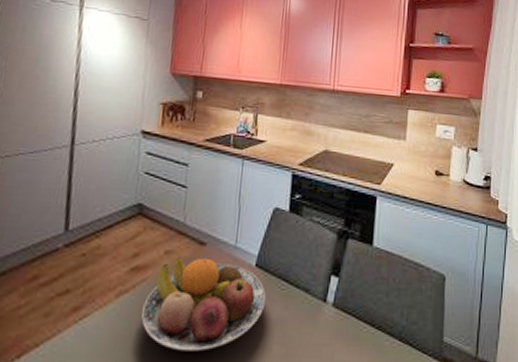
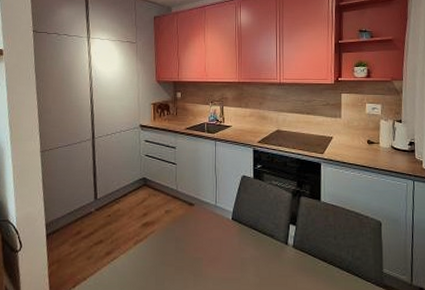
fruit bowl: present [141,256,266,352] -> none [154,214,242,282]

